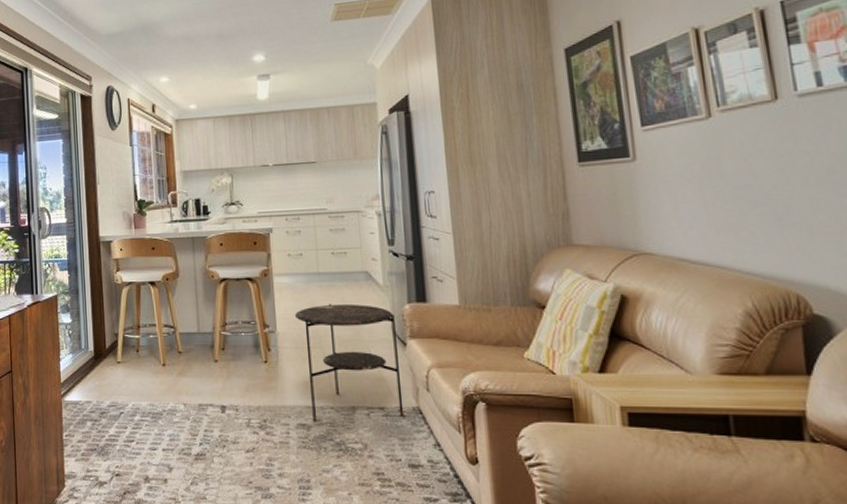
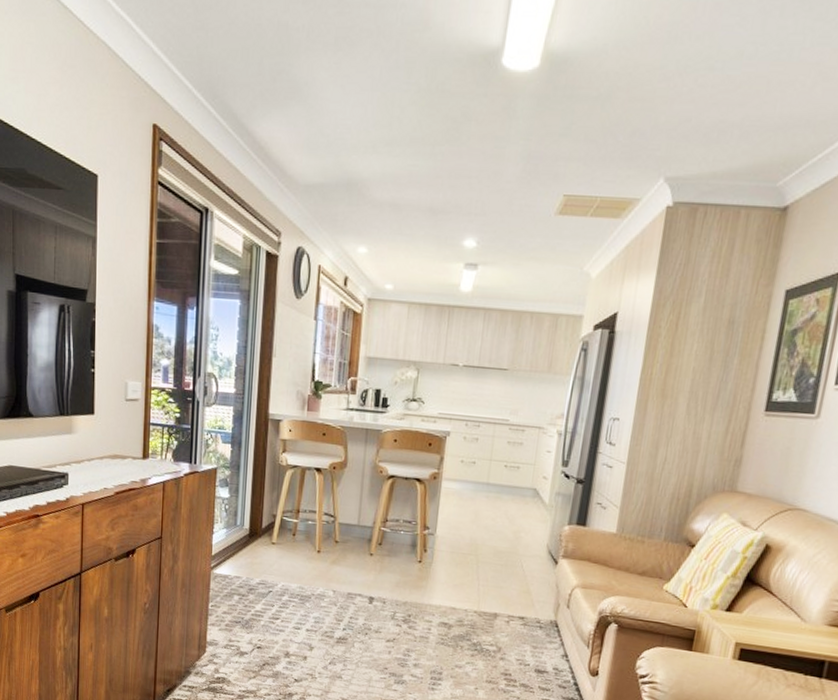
side table: present [295,304,404,421] -> none [455,515,553,628]

